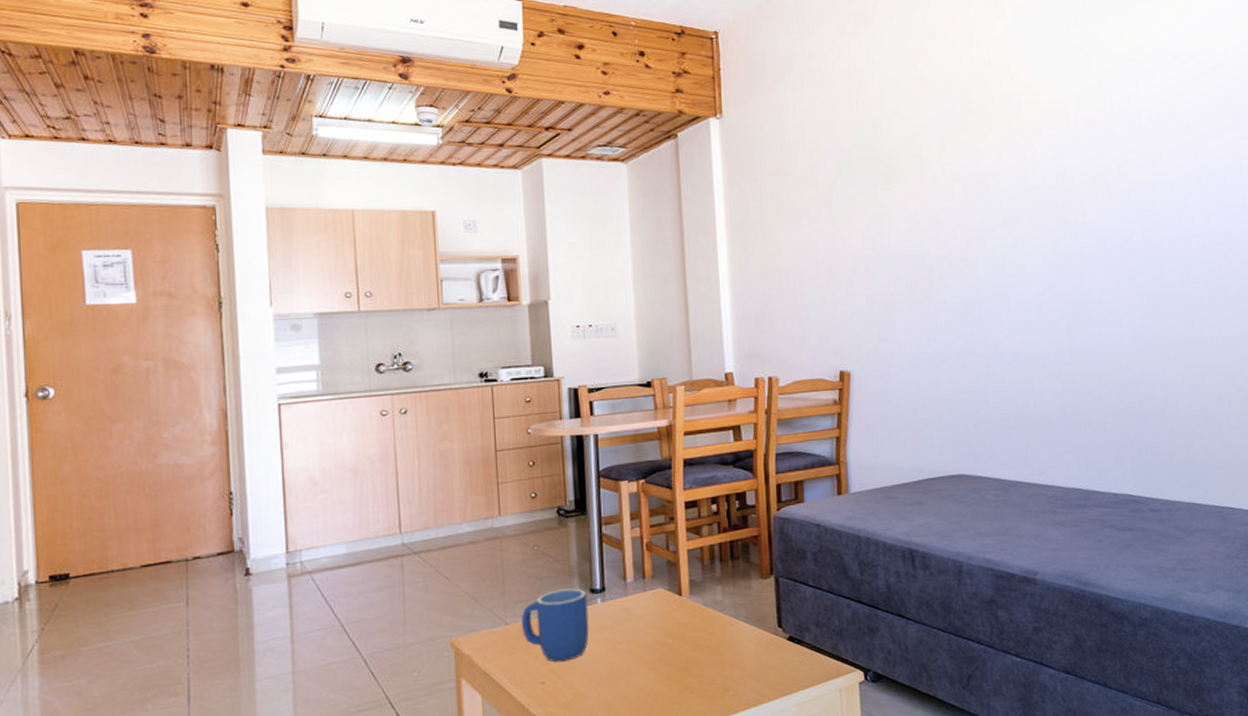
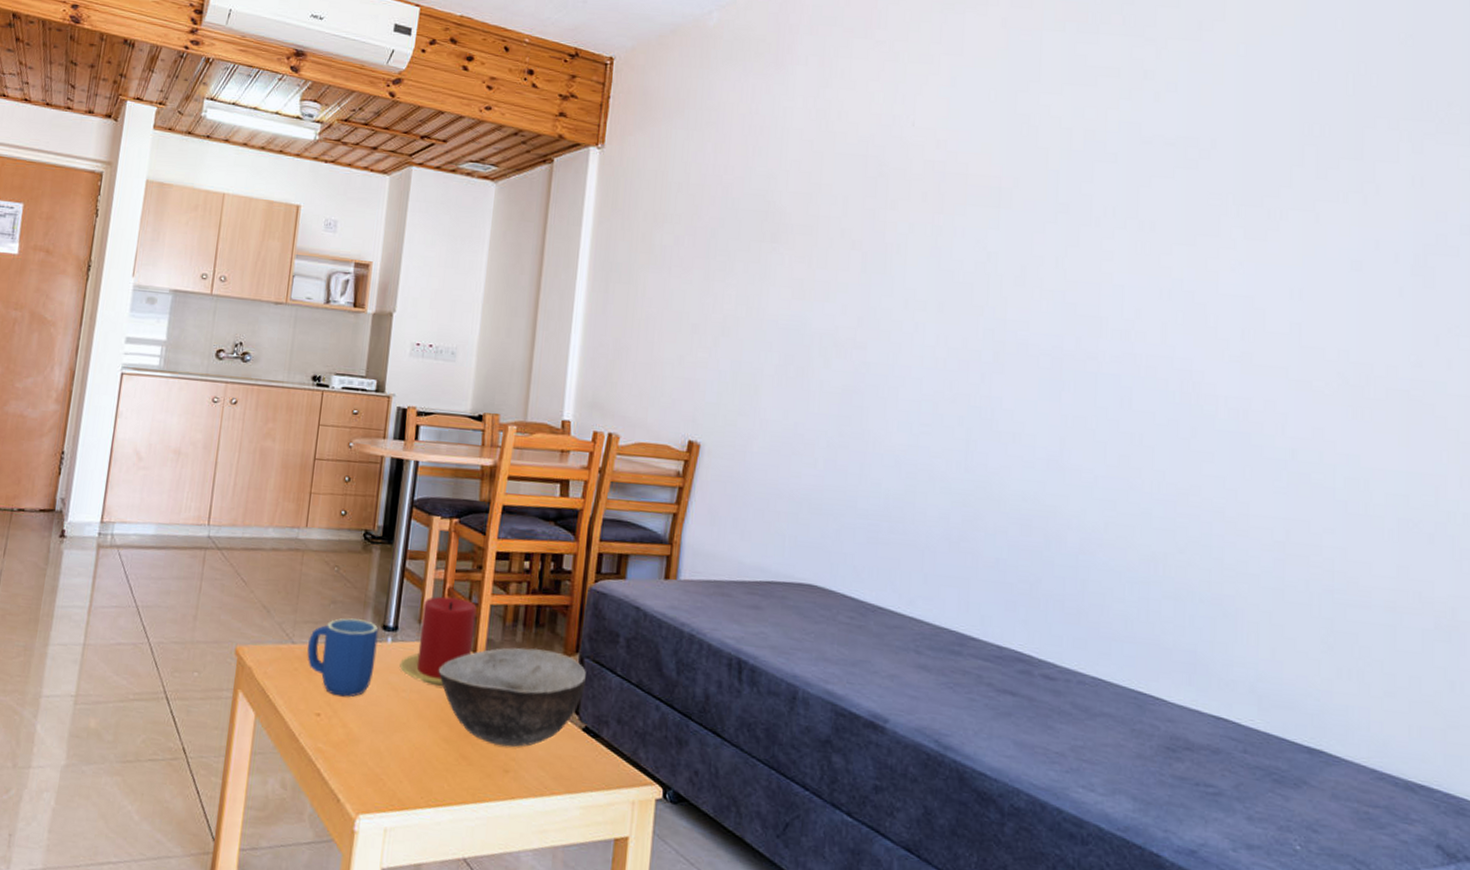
candle: none [612,550,678,632] -> present [400,596,477,686]
bowl: none [649,578,784,671] -> present [438,647,587,748]

